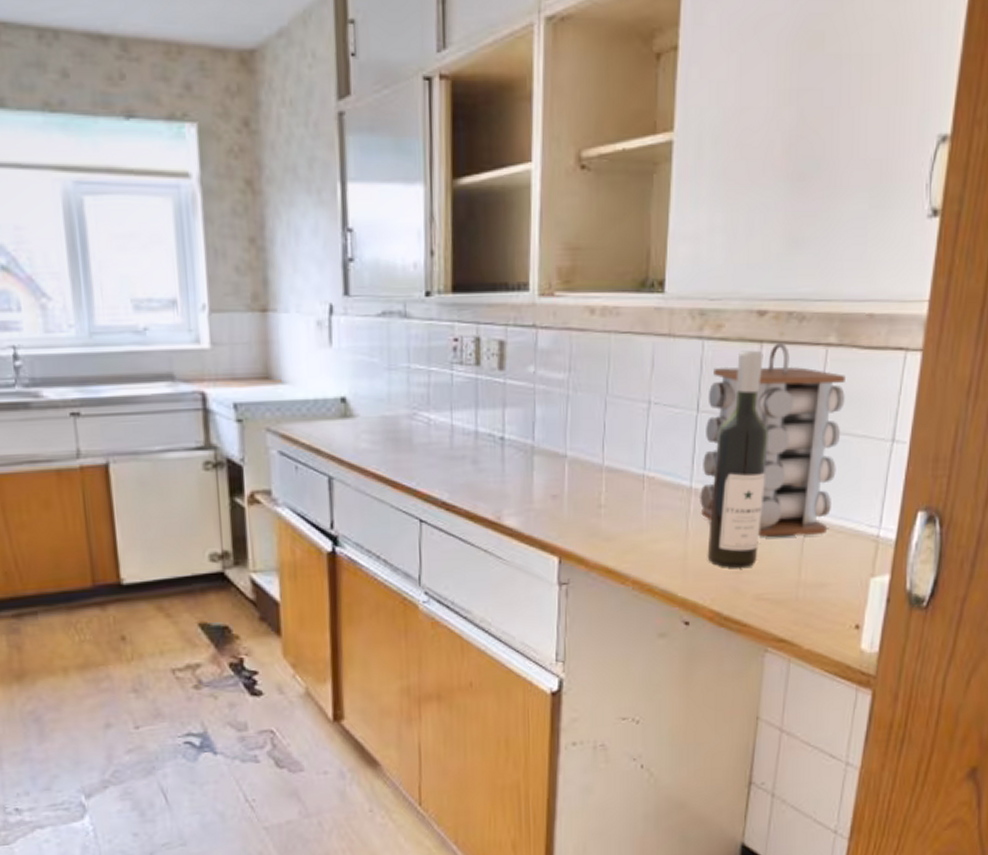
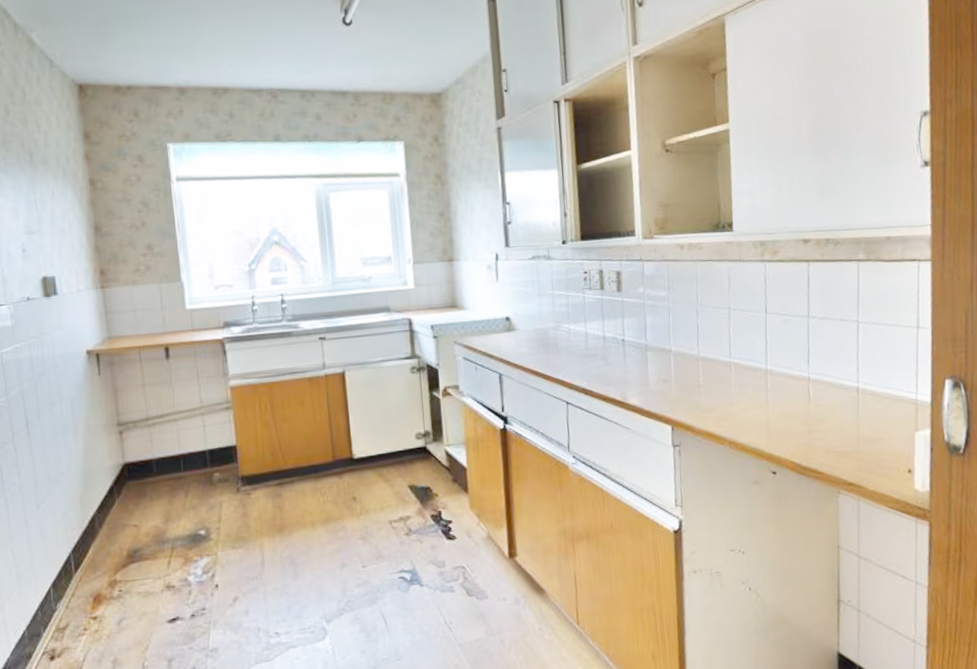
spice rack: present [700,343,845,538] -> none [772,261,877,405]
bottle: present [707,350,770,568] -> none [782,267,824,429]

